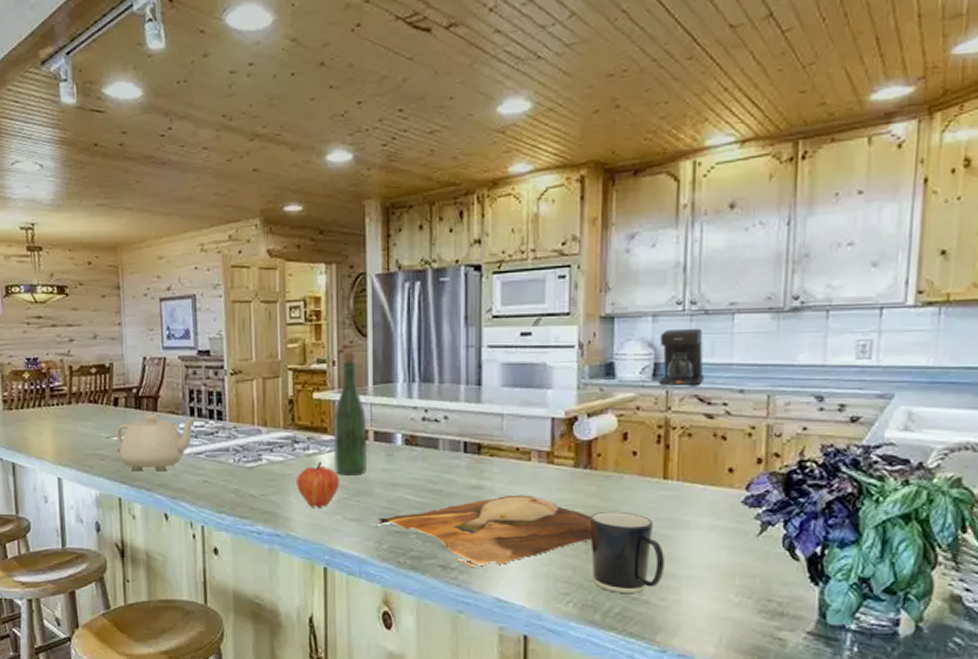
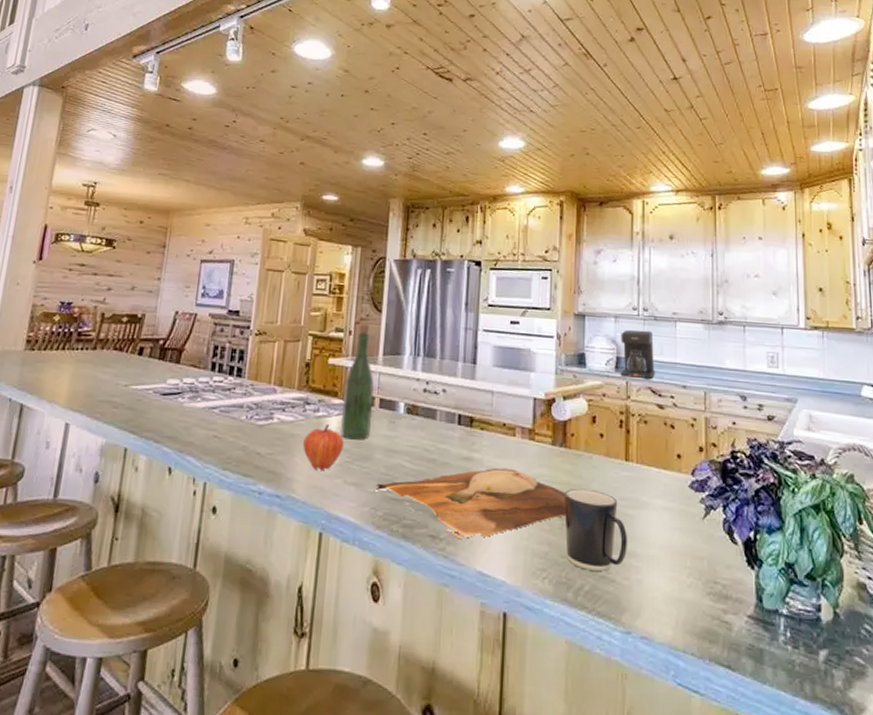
teapot: present [115,414,199,472] -> none [130,366,219,424]

